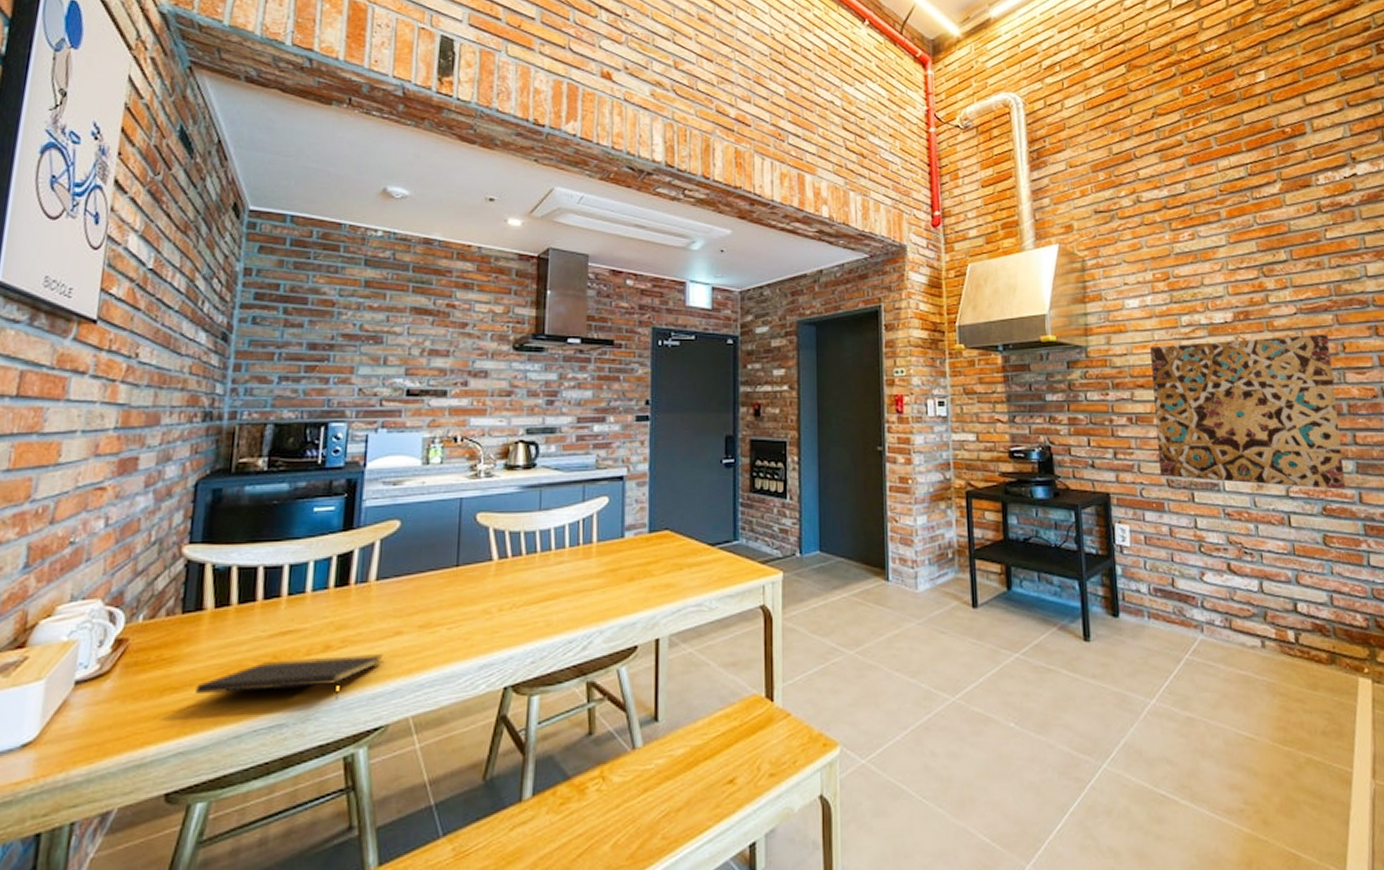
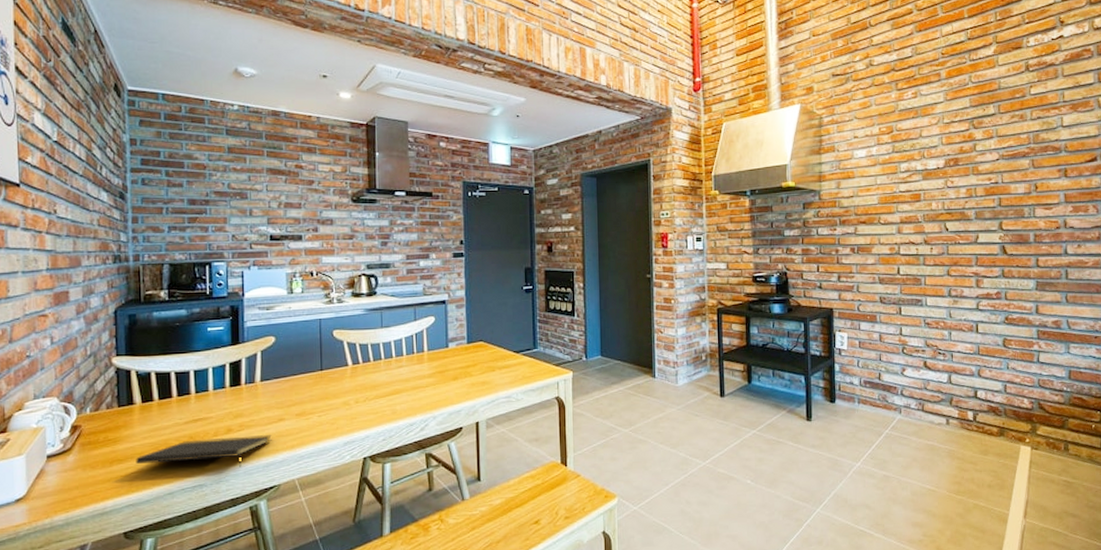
wall art: present [1150,334,1346,490] -> none [873,176,1026,303]

